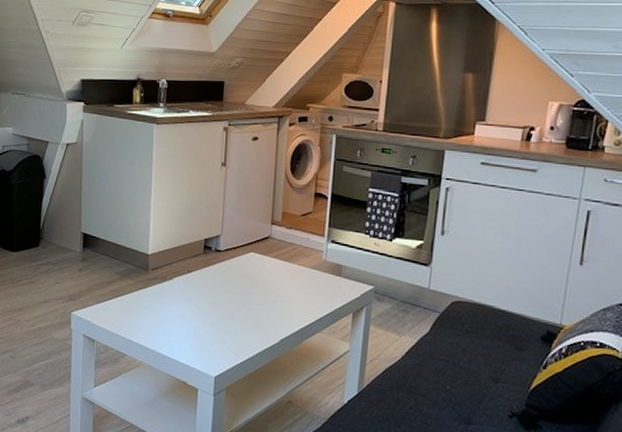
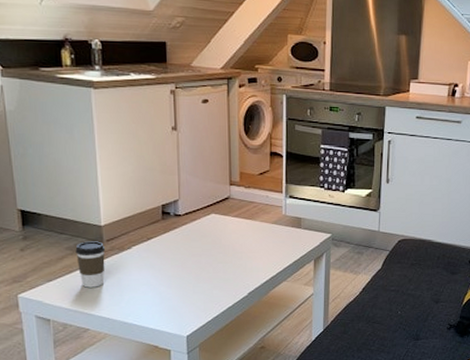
coffee cup: none [123,268,150,314] -> present [75,241,106,288]

